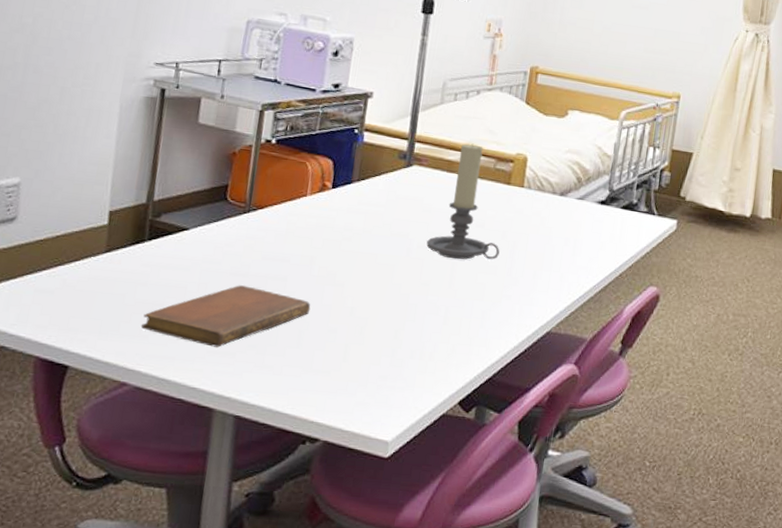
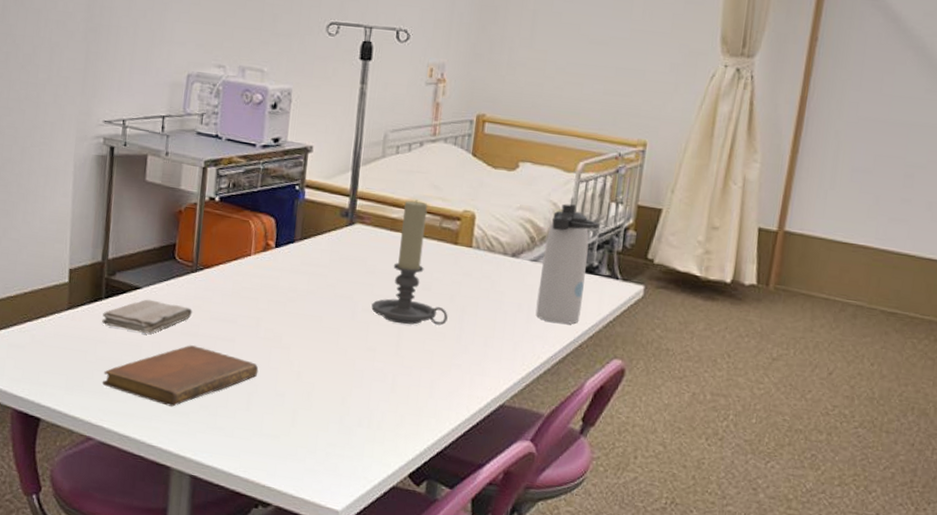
washcloth: none [143,240,243,275] -> present [102,299,192,334]
thermos bottle: none [581,148,639,256] -> present [535,204,600,325]

